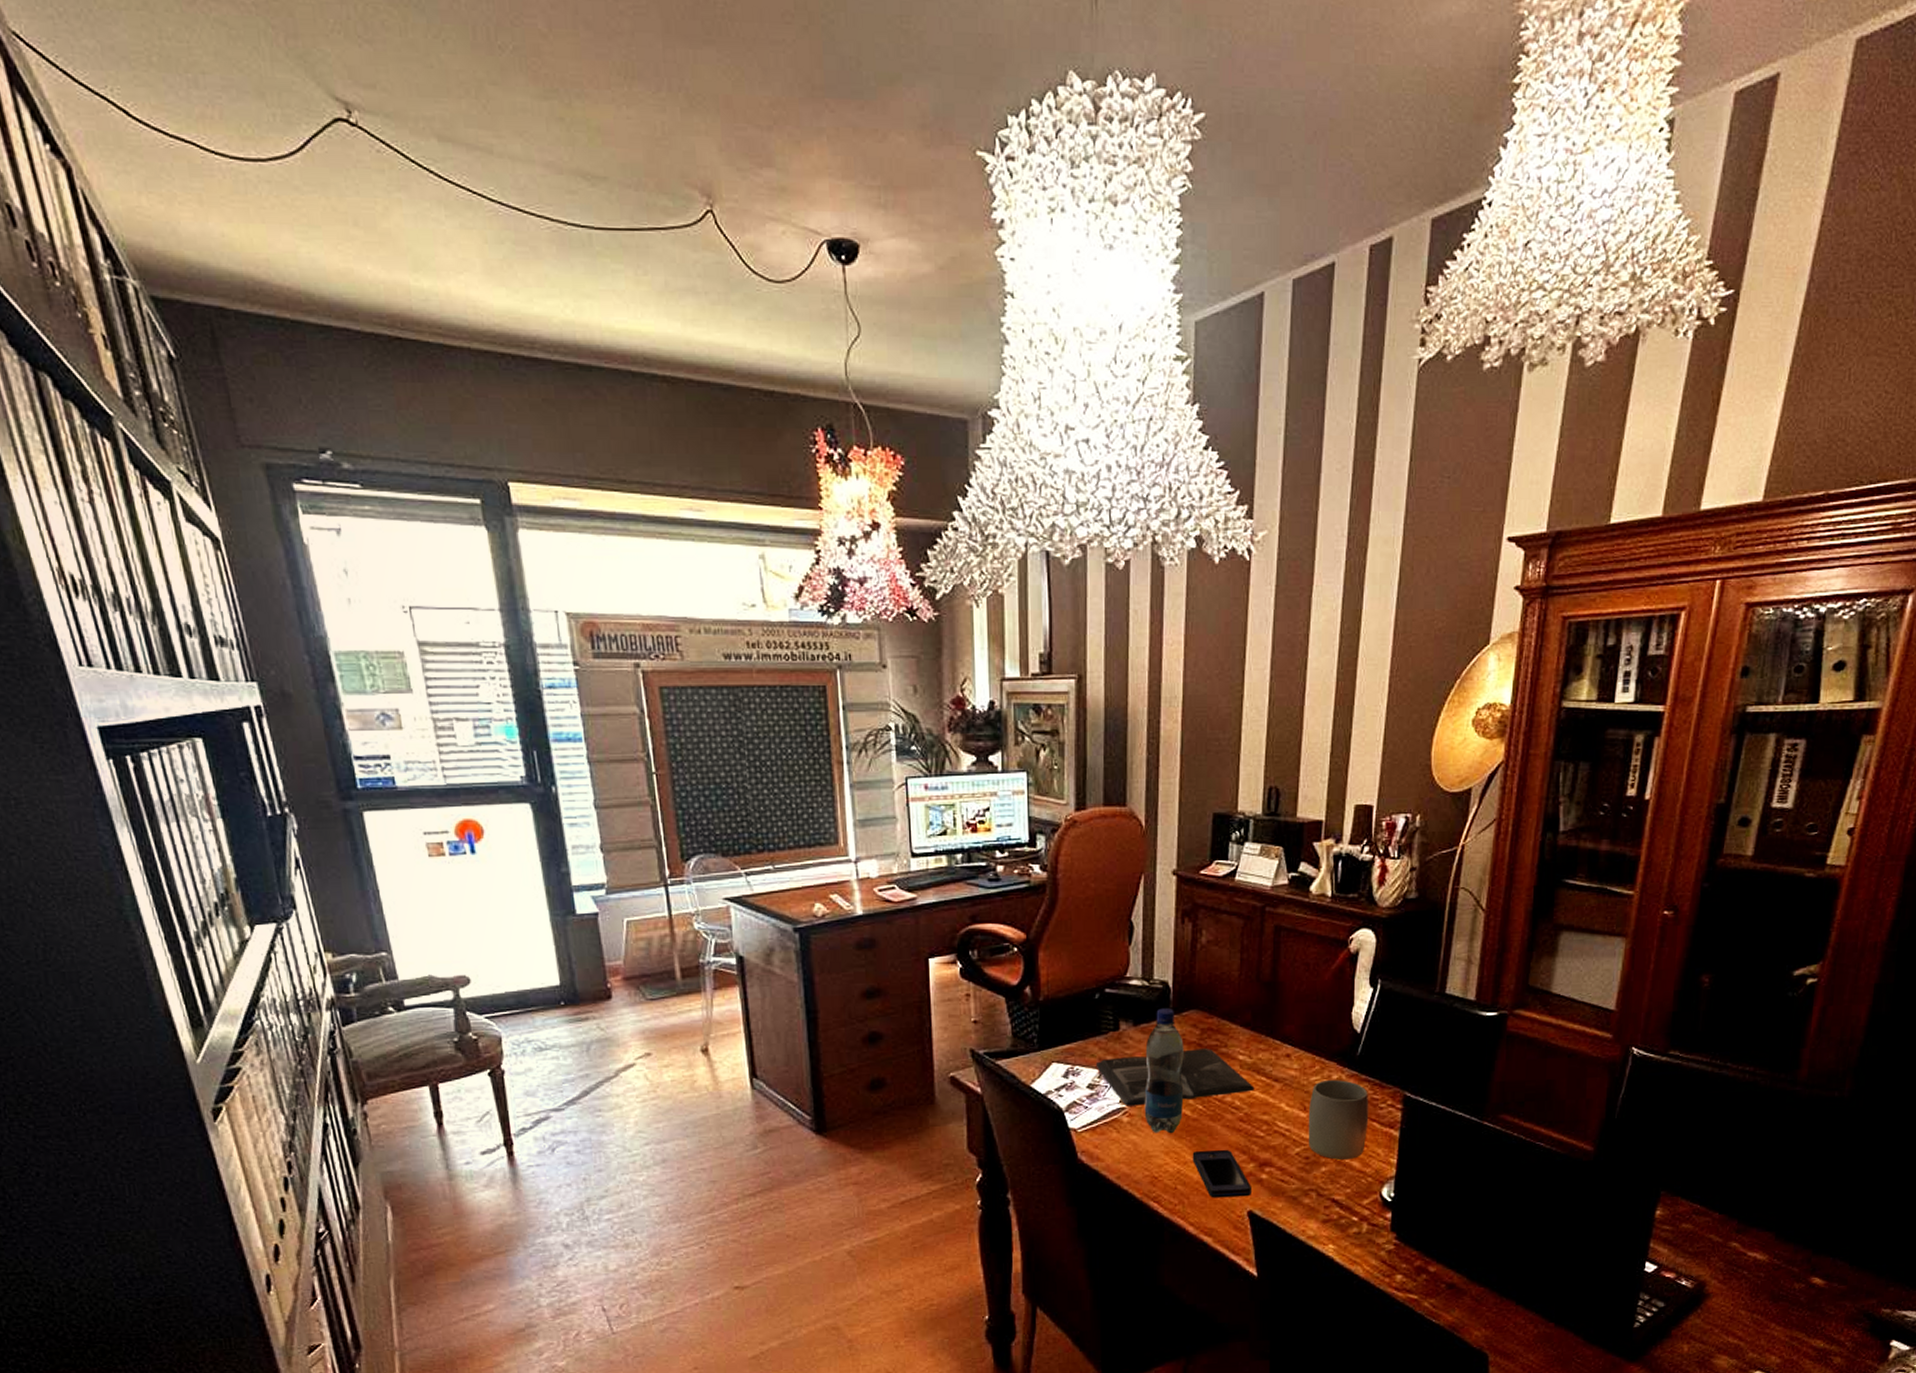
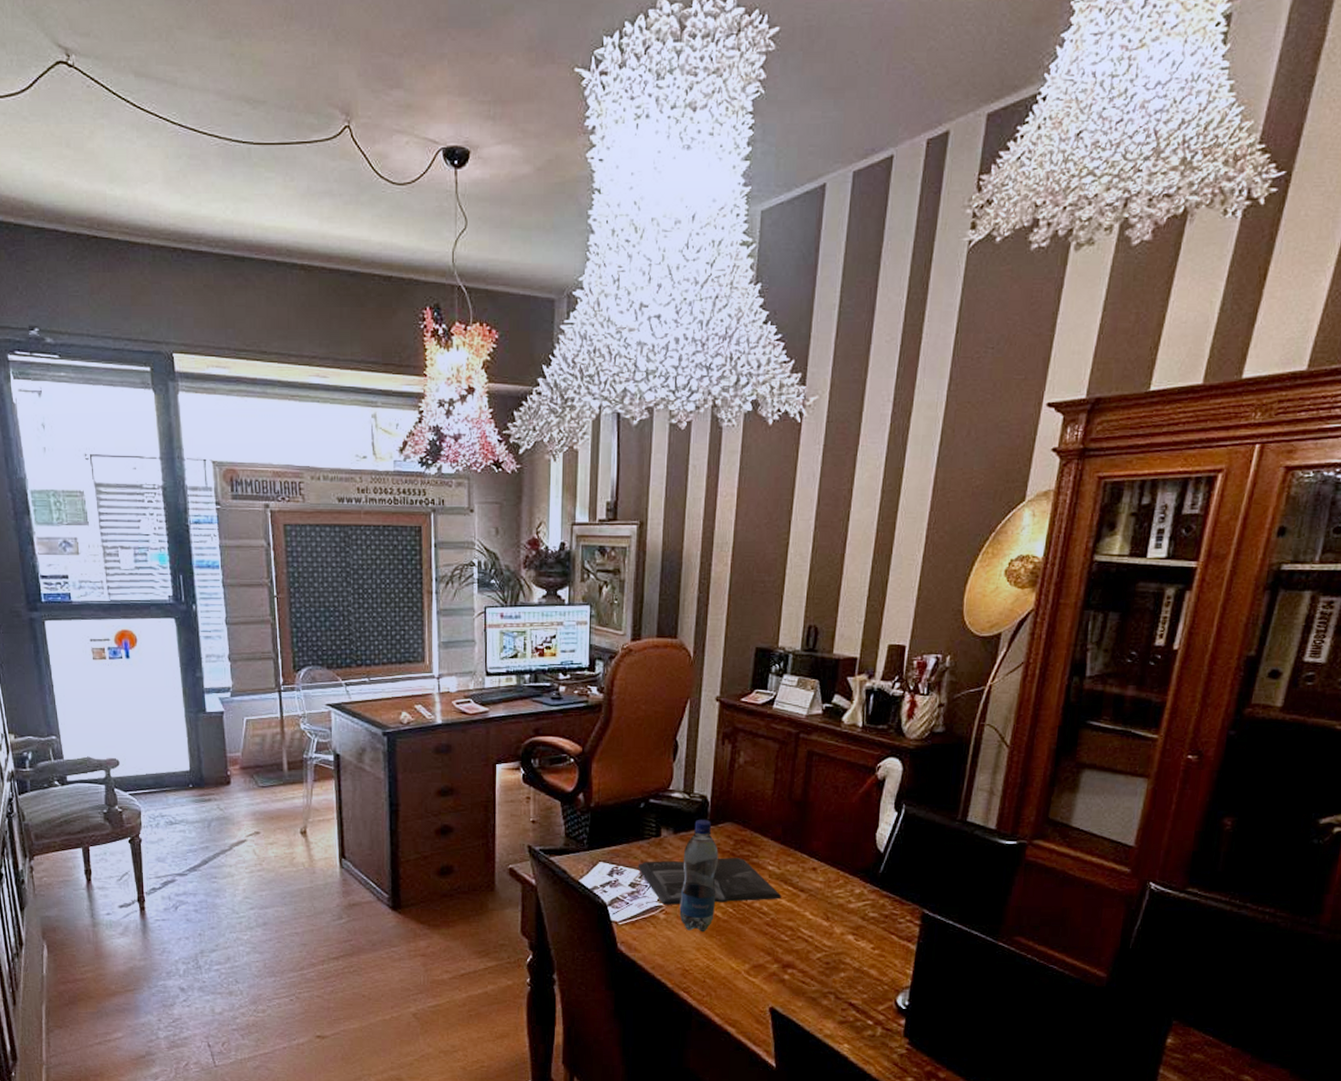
mobile phone: present [1192,1149,1251,1198] -> none [721,949,774,994]
mug: present [1308,1079,1369,1161] -> none [829,893,889,968]

